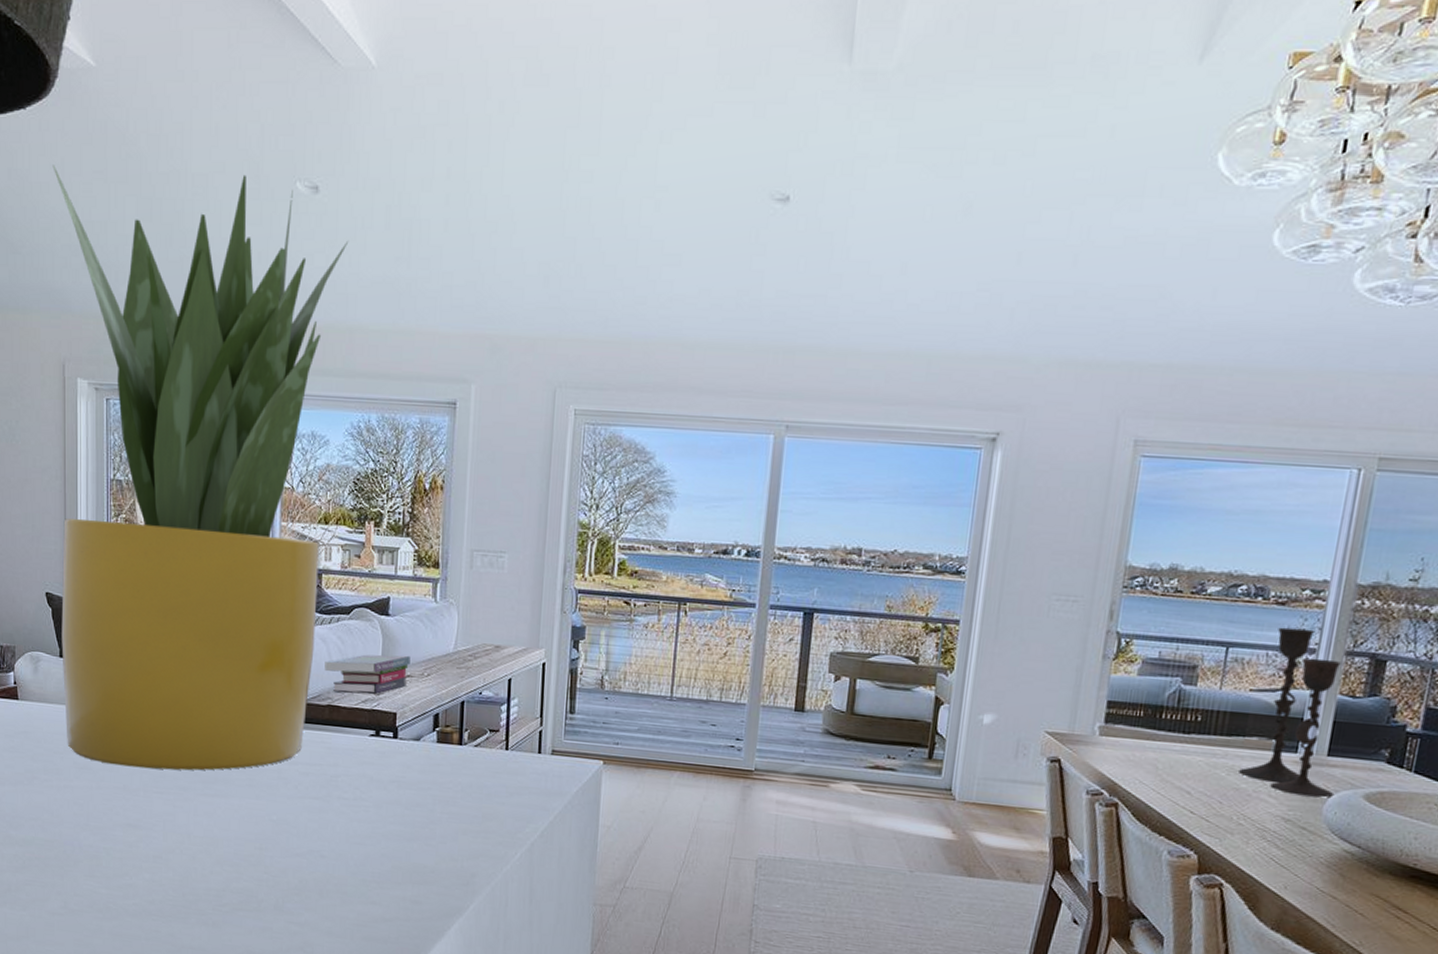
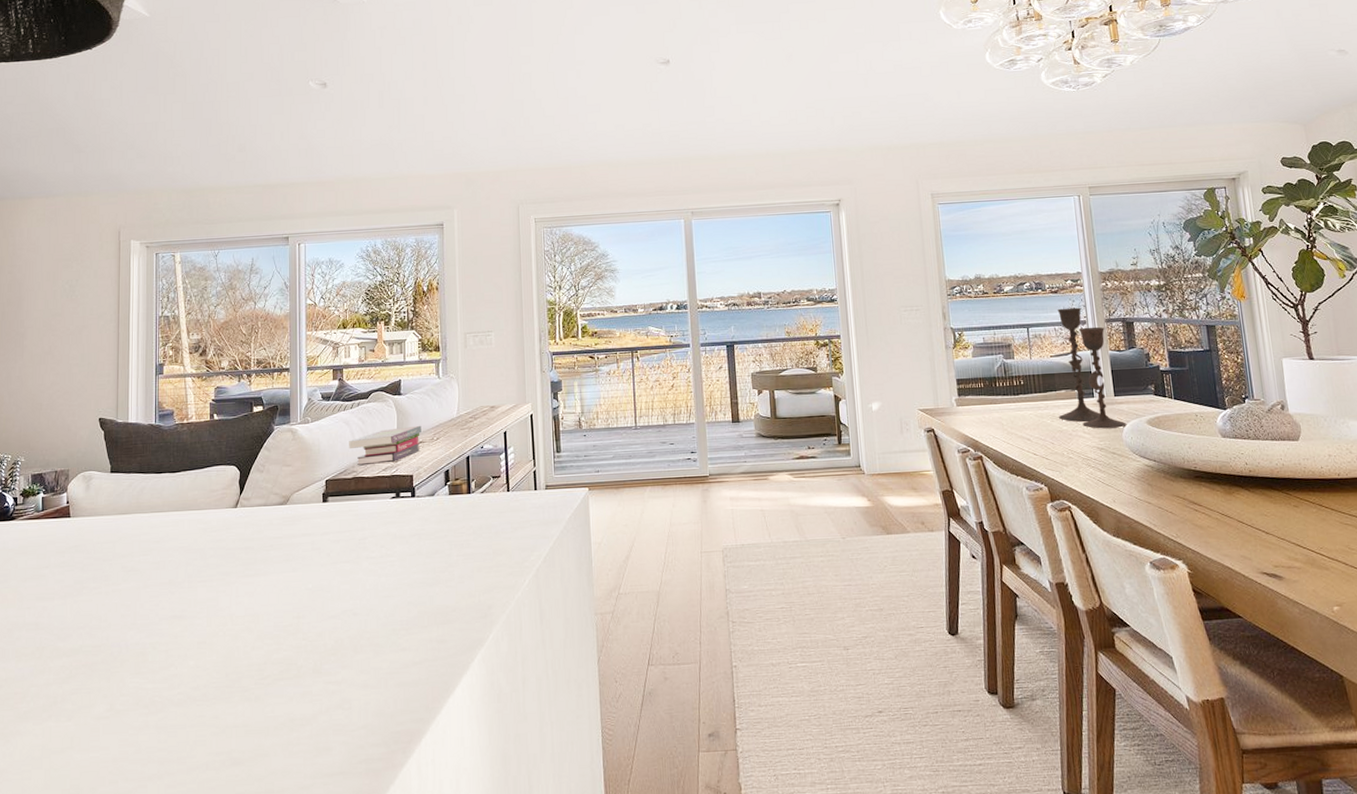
planter: present [52,165,348,771] -> none [112,80,351,563]

